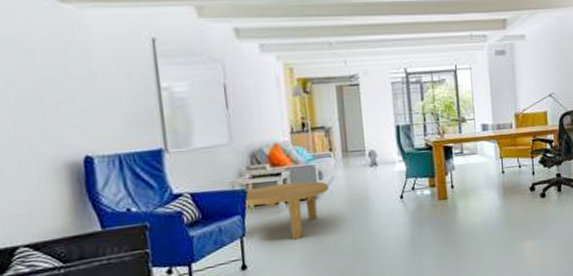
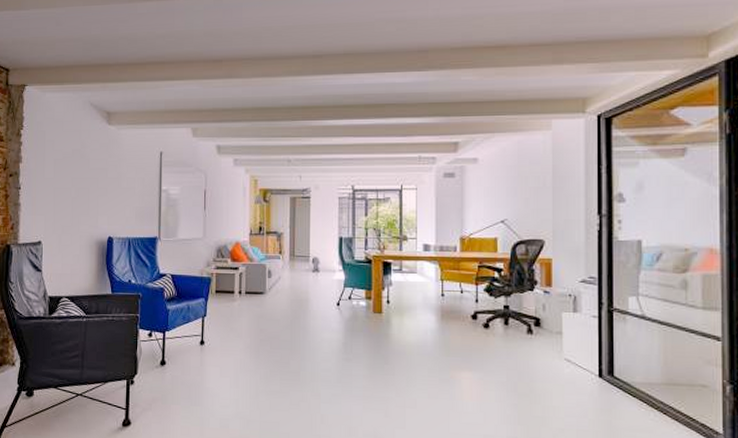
coffee table: present [244,181,329,240] -> none [208,277,275,327]

